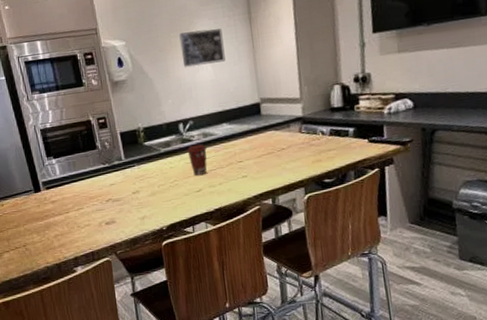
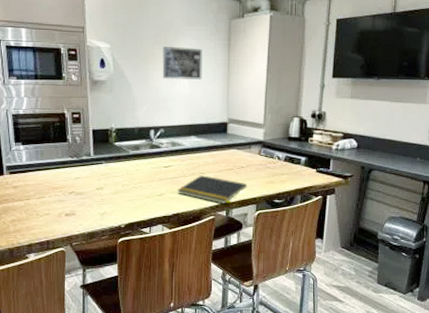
coffee cup: present [187,144,207,176] -> none [155,151,173,181]
notepad: none [216,163,292,192] -> present [177,175,248,204]

